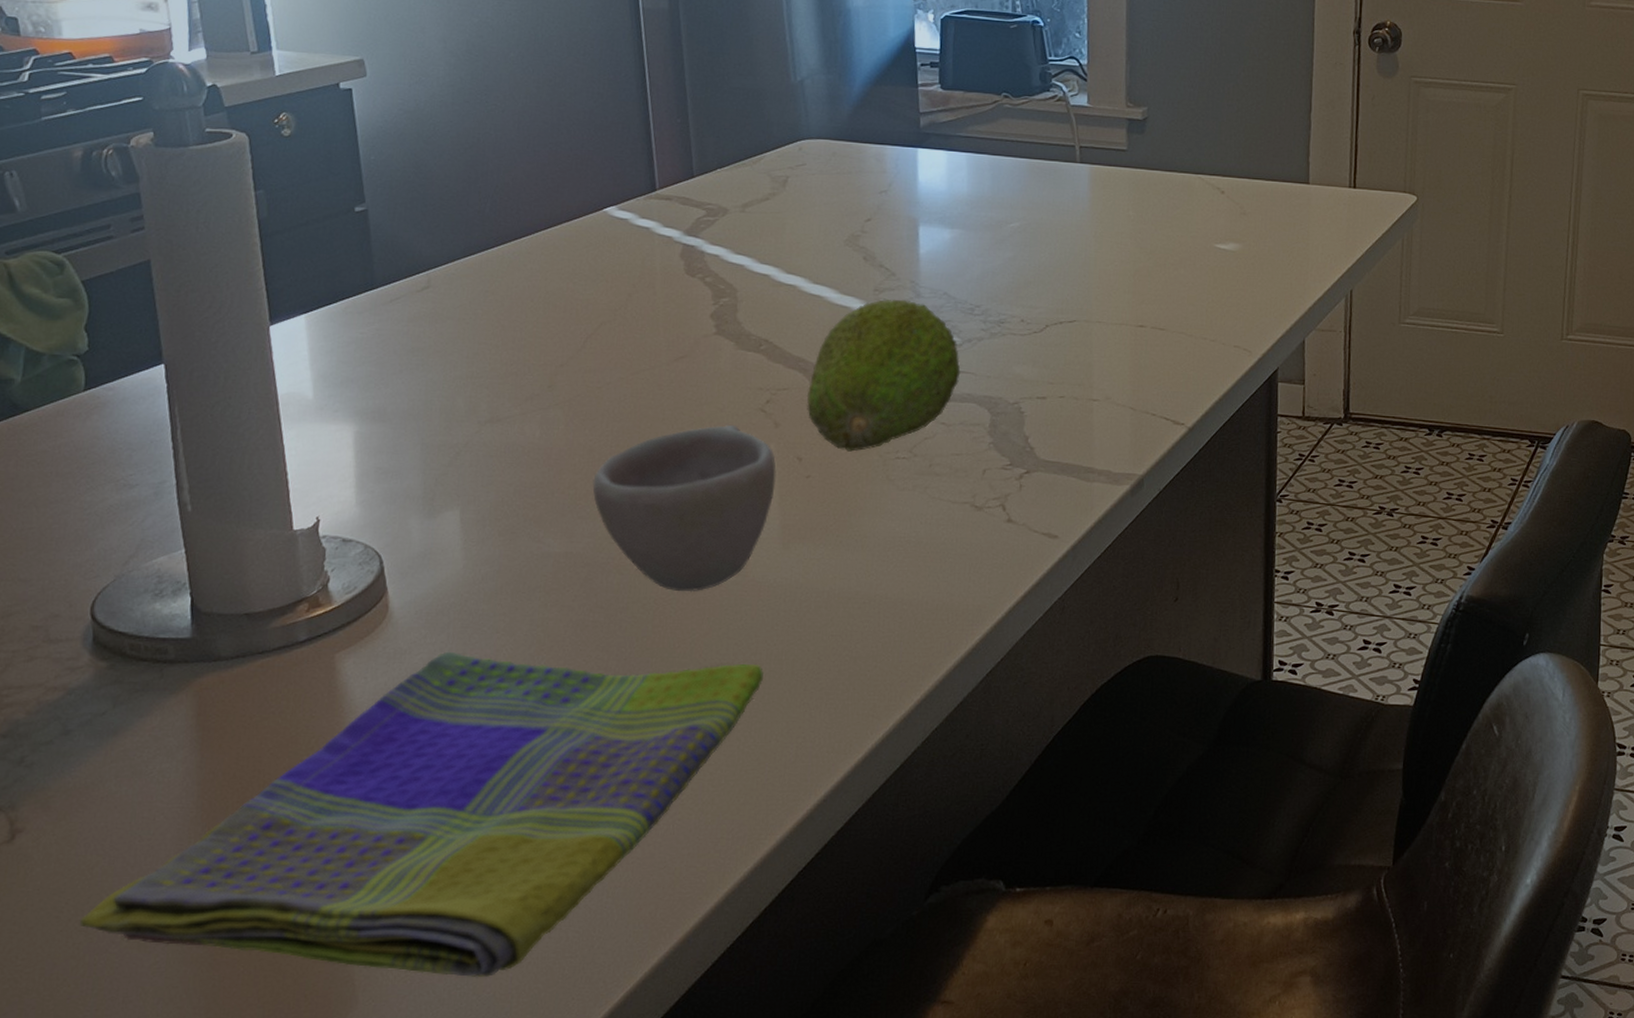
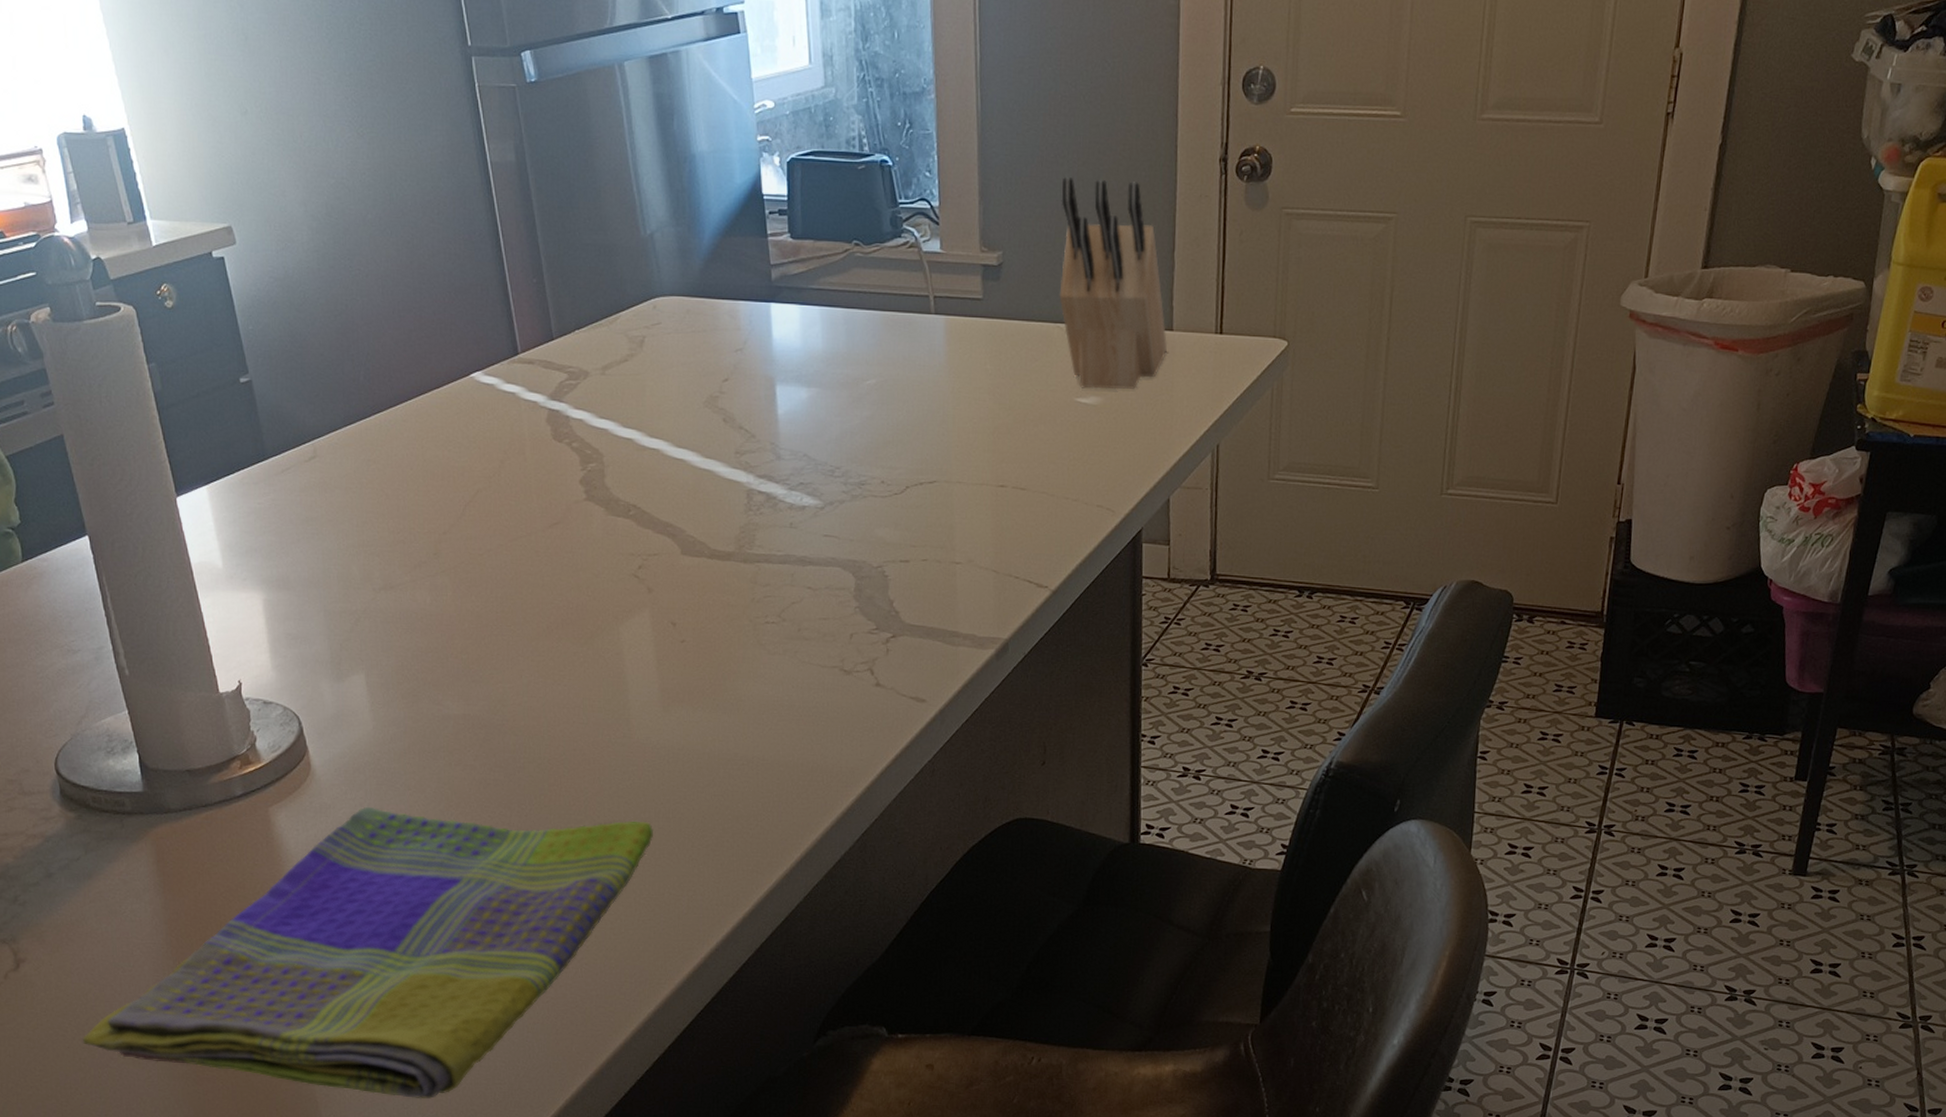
cup: present [592,424,776,592] -> none [483,590,653,753]
fruit: present [806,298,961,452] -> none [676,461,824,617]
knife block: none [1201,41,1303,237] -> present [1059,176,1167,389]

